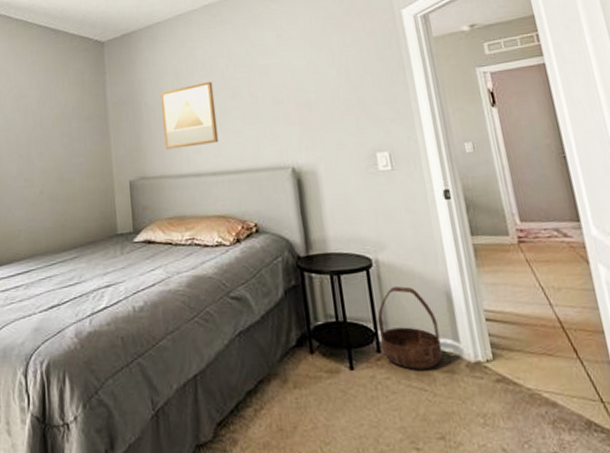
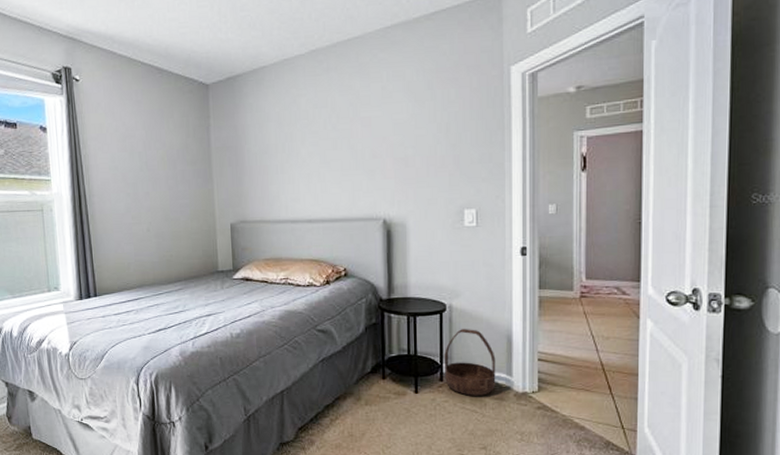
wall art: present [160,81,219,150] -> none [263,131,317,196]

